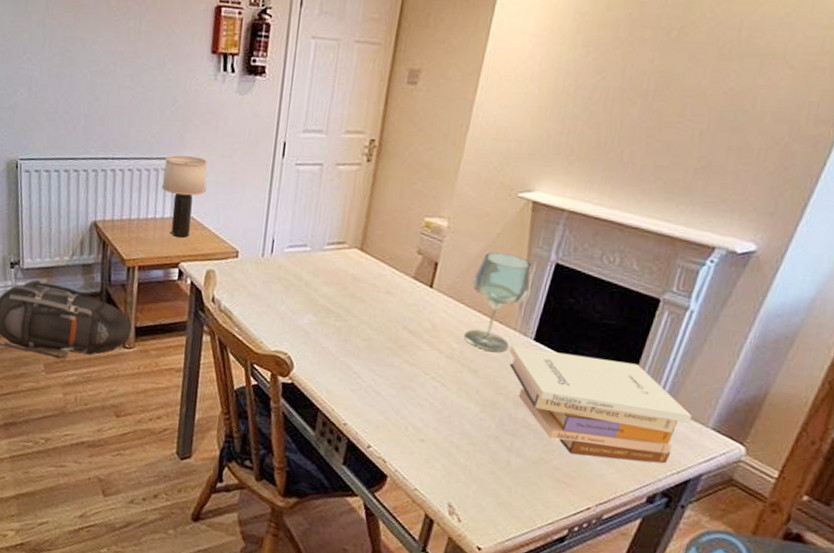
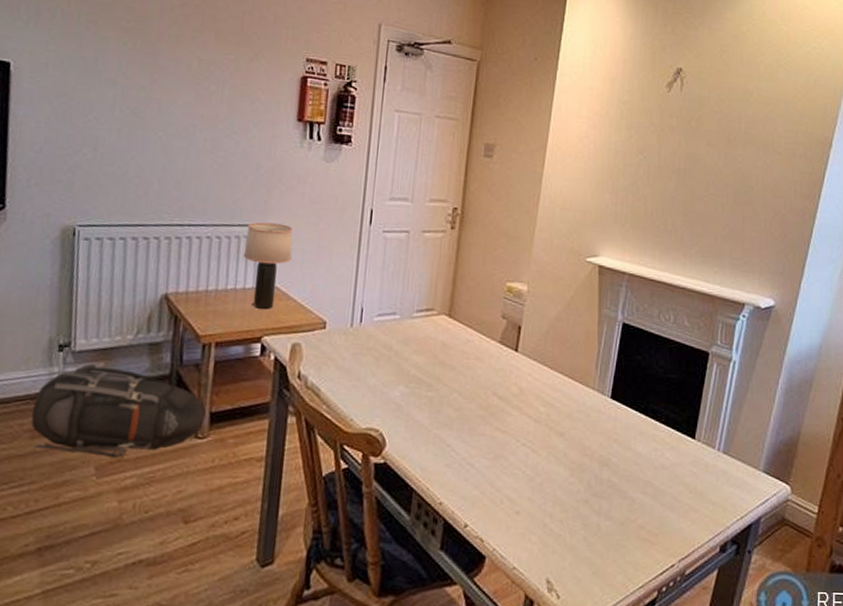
wine glass: present [464,252,532,353] -> none [550,314,604,413]
books: present [509,345,692,464] -> none [591,404,746,511]

